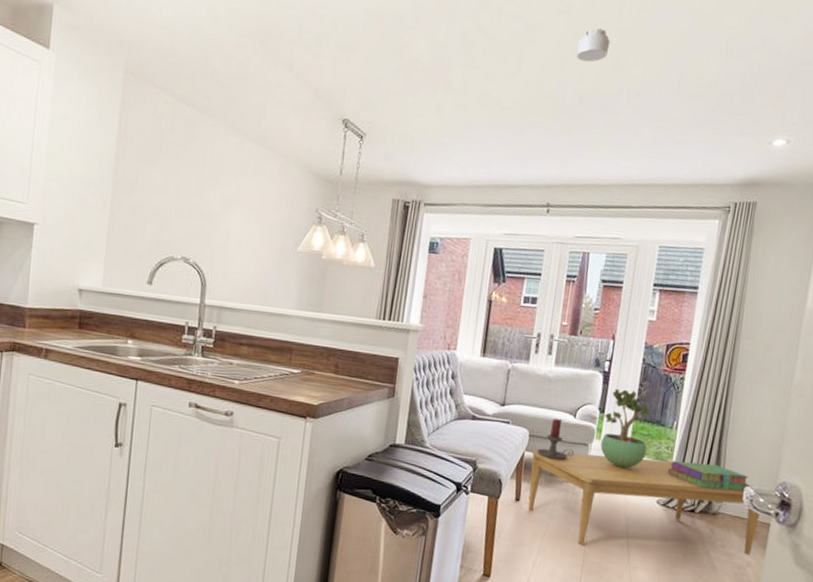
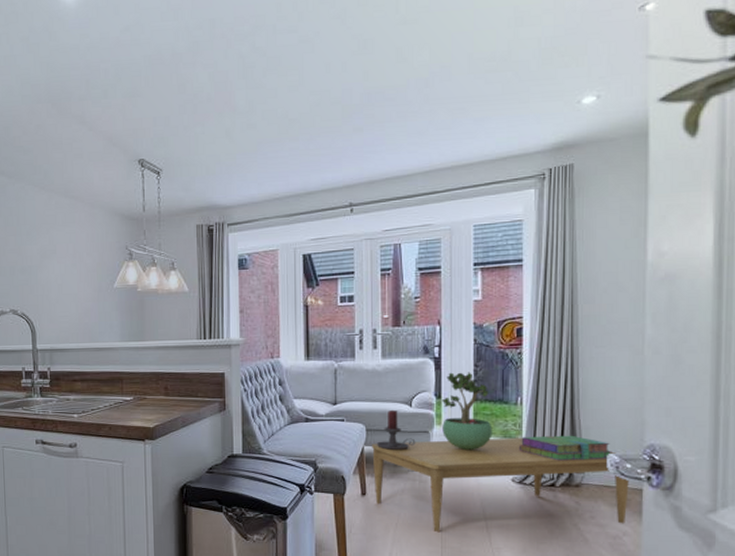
smoke detector: present [576,28,611,62] -> none [356,25,390,61]

